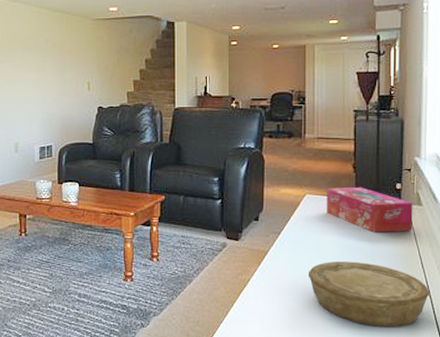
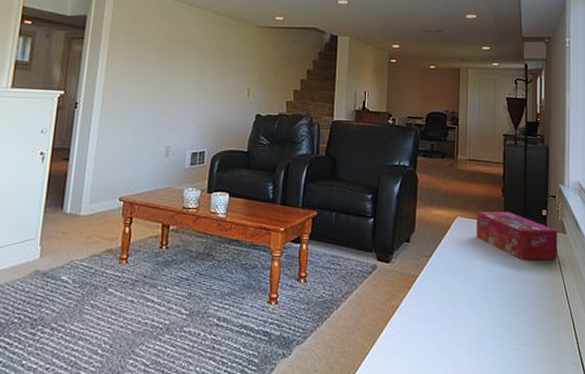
bowl: present [308,261,430,328] -> none [456,289,574,363]

